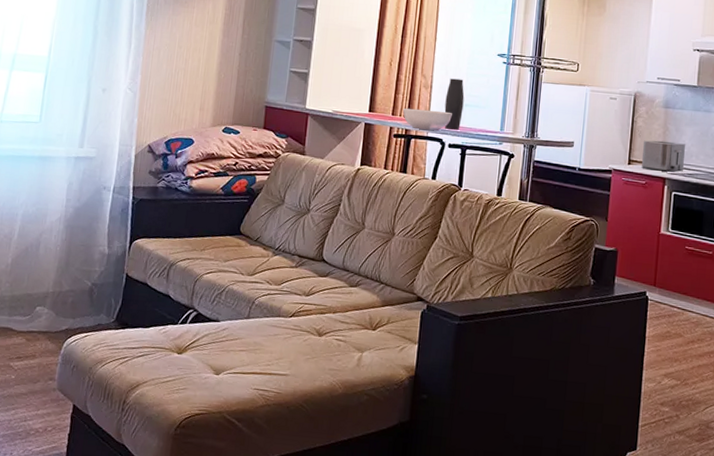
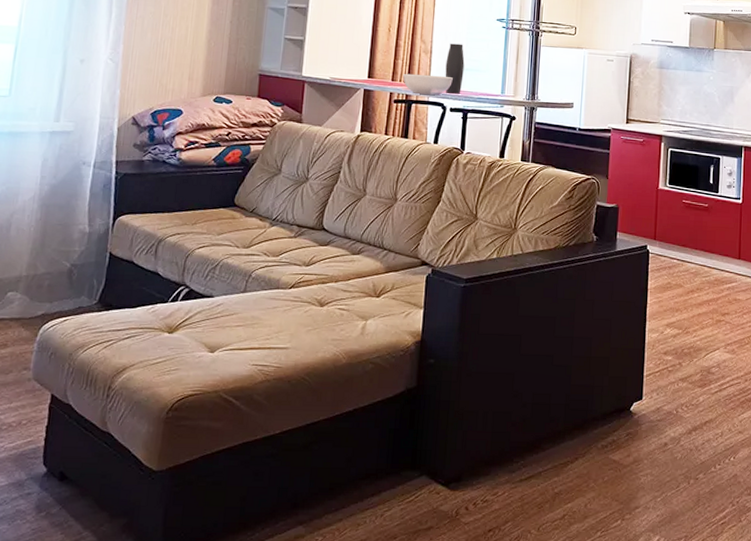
toaster: present [641,140,686,172] -> none [638,99,681,130]

